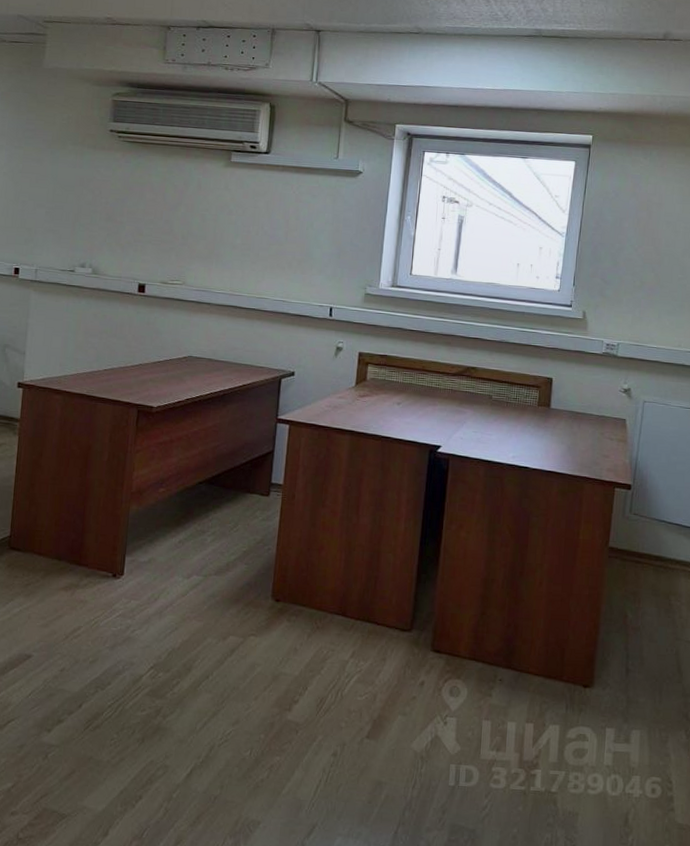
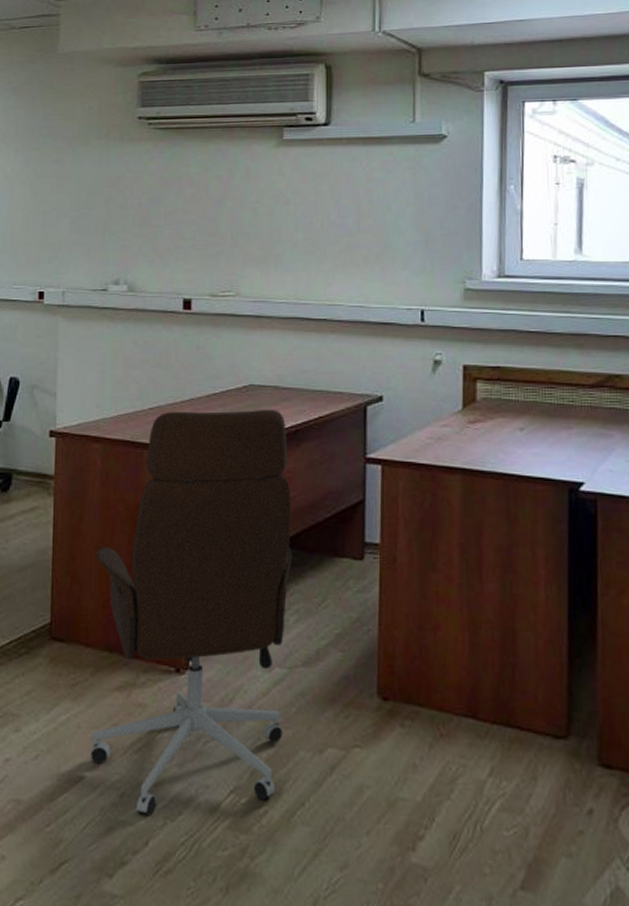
office chair: none [37,373,216,686] -> present [89,409,293,816]

